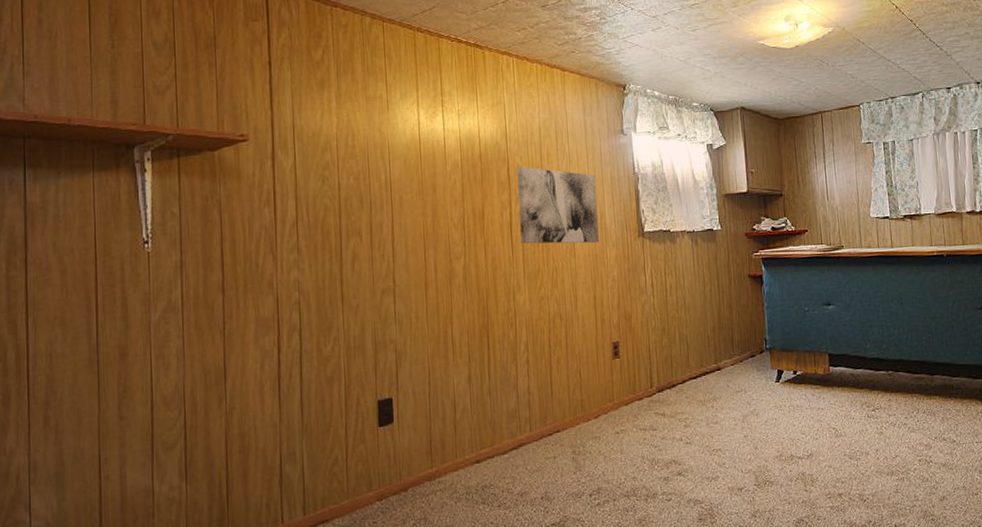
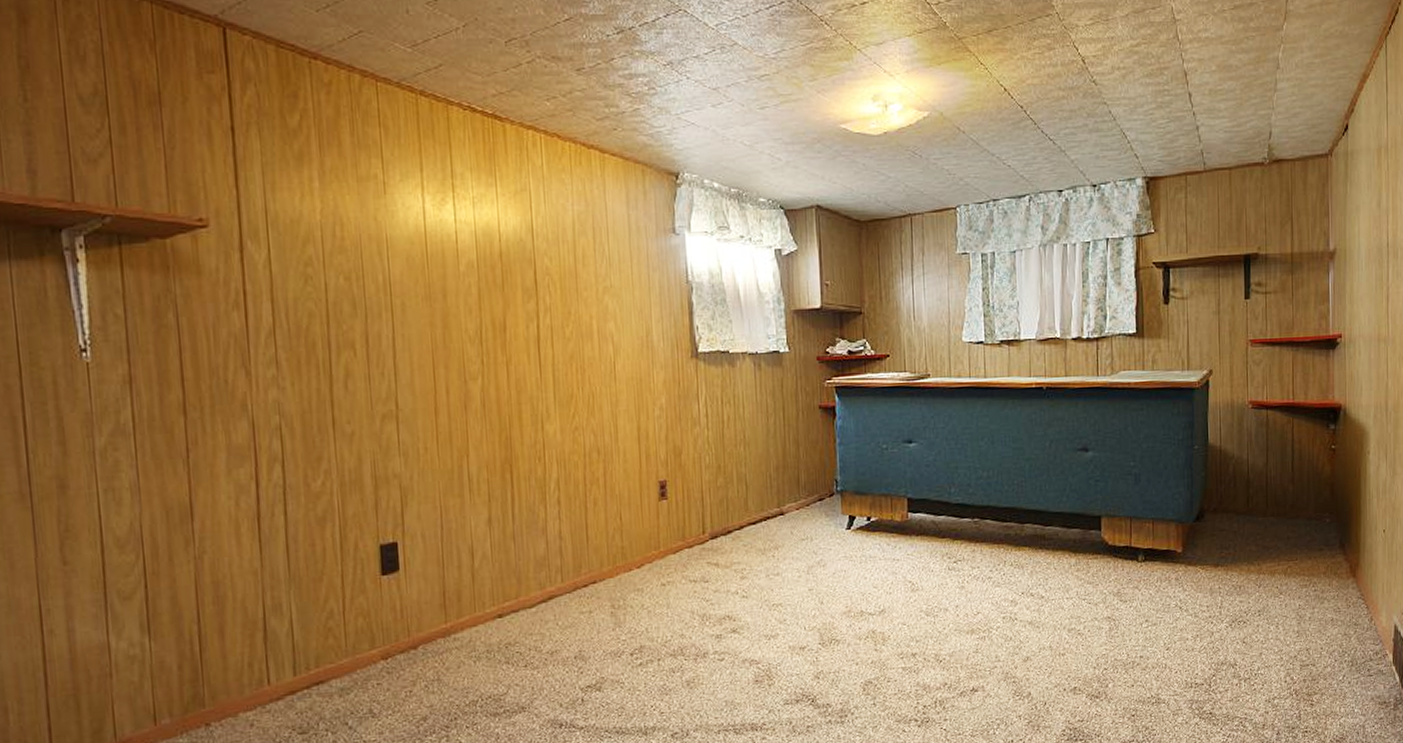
wall art: present [517,167,599,244] -> none [545,270,644,365]

